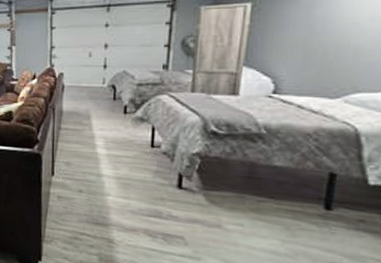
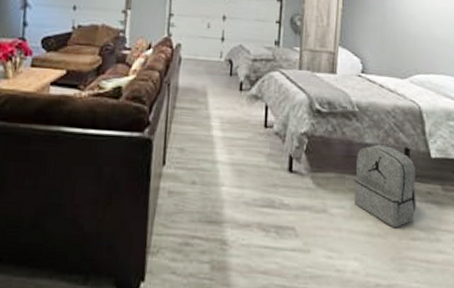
backpack: none [255,167,344,250] -> present [354,144,416,227]

